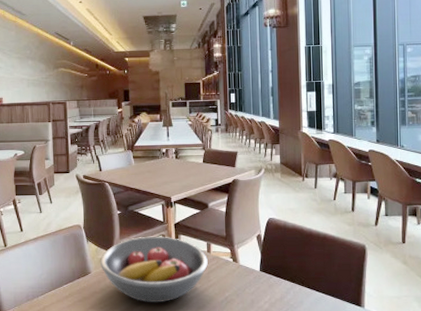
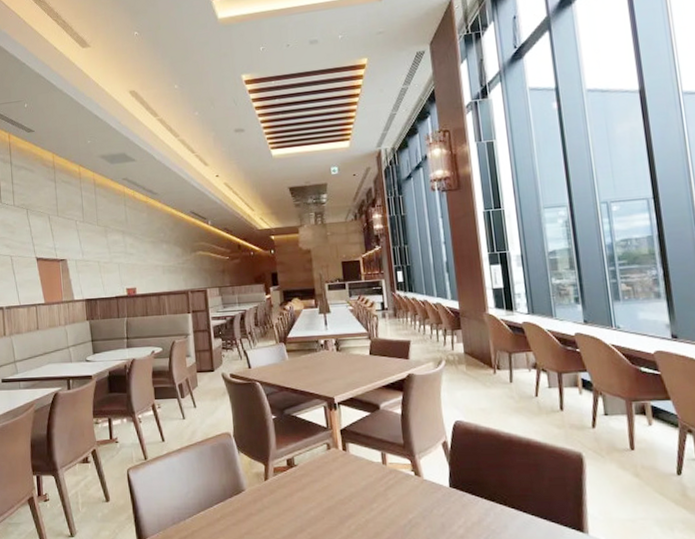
fruit bowl: present [99,236,208,302] -> none [254,444,384,526]

